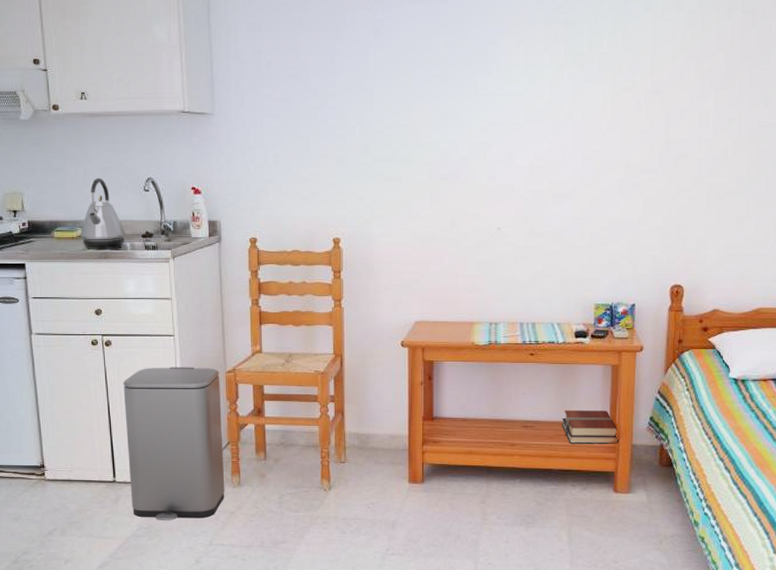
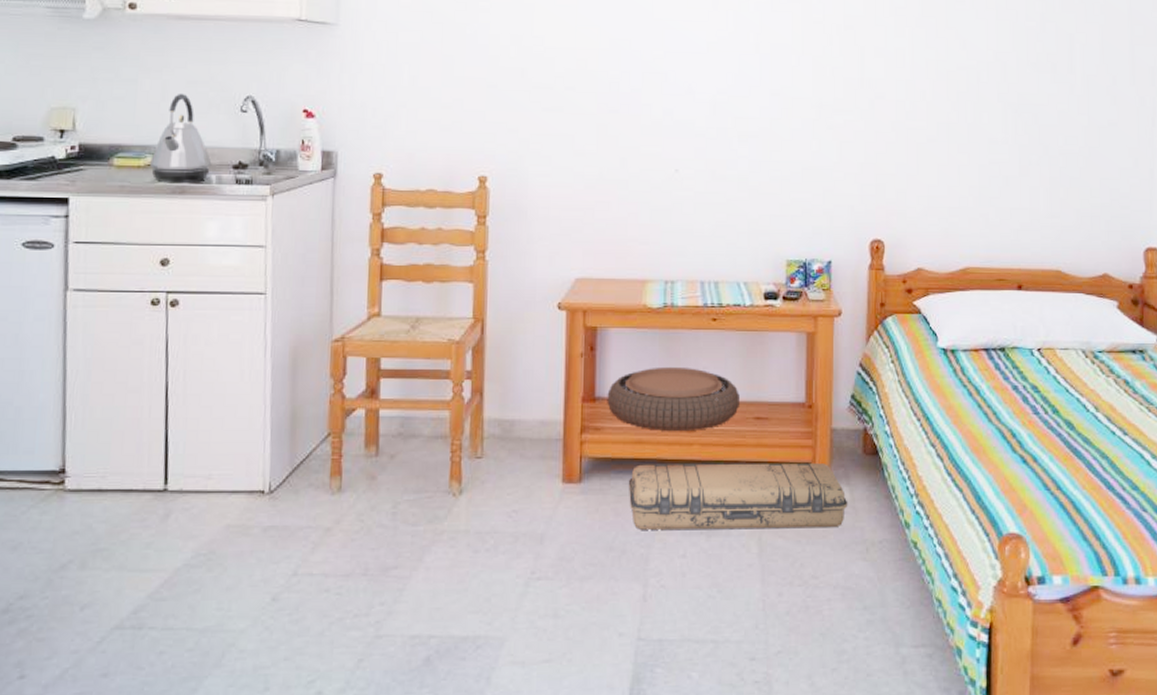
pedal bin: present [123,367,225,521] -> none [187,334,324,543]
woven basket: none [443,393,553,445] -> present [607,366,739,432]
suitcase: none [461,470,645,524] -> present [628,463,848,530]
books: present [561,410,620,444] -> none [749,387,817,429]

